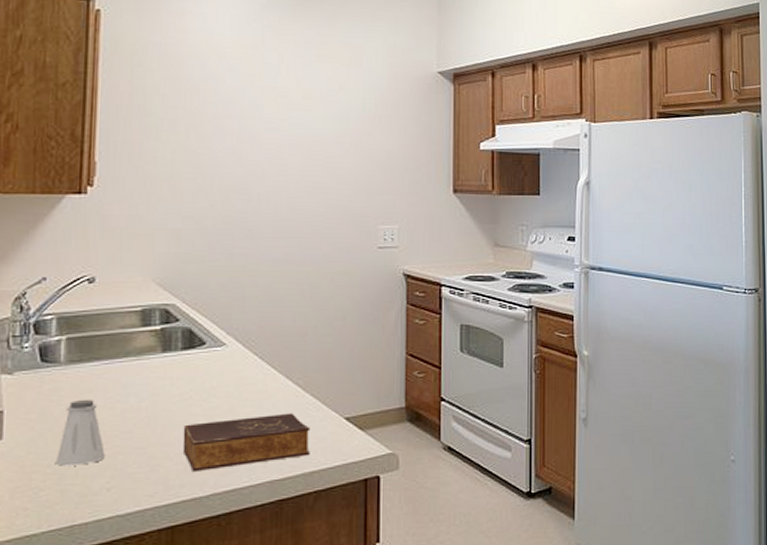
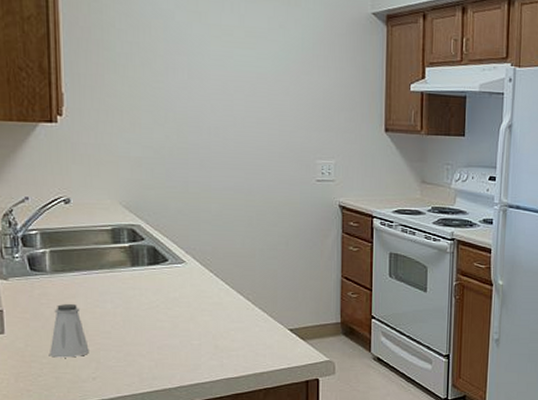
book: present [182,412,311,471] -> none [152,322,260,367]

